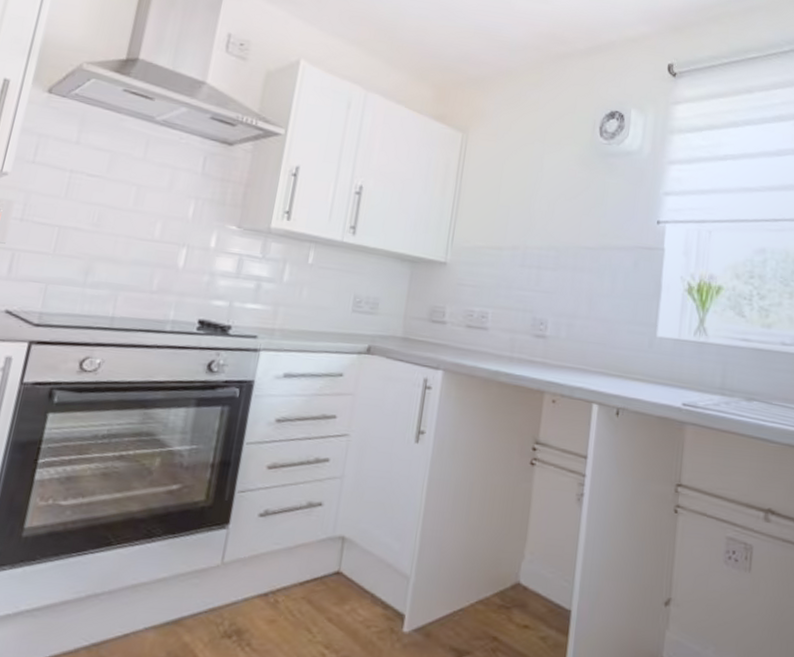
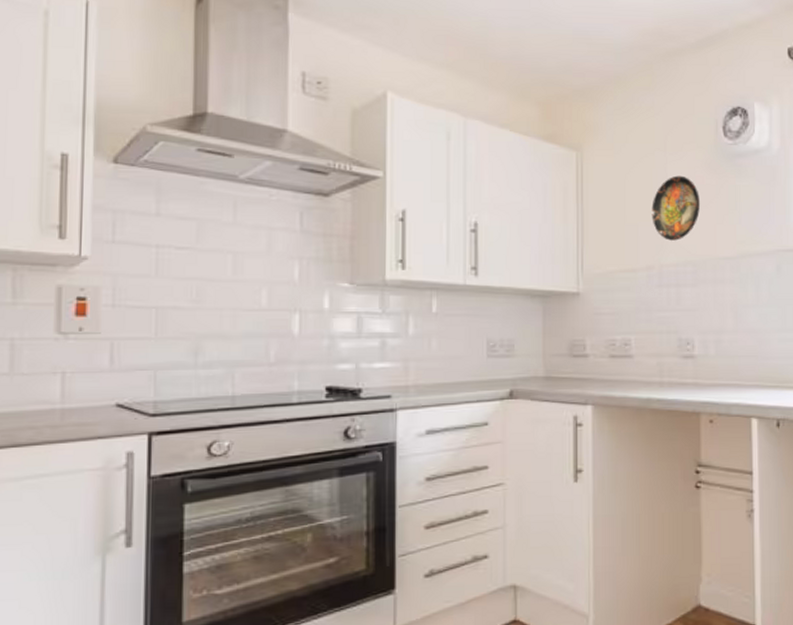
decorative plate: none [523,166,571,226] -> present [651,175,701,241]

